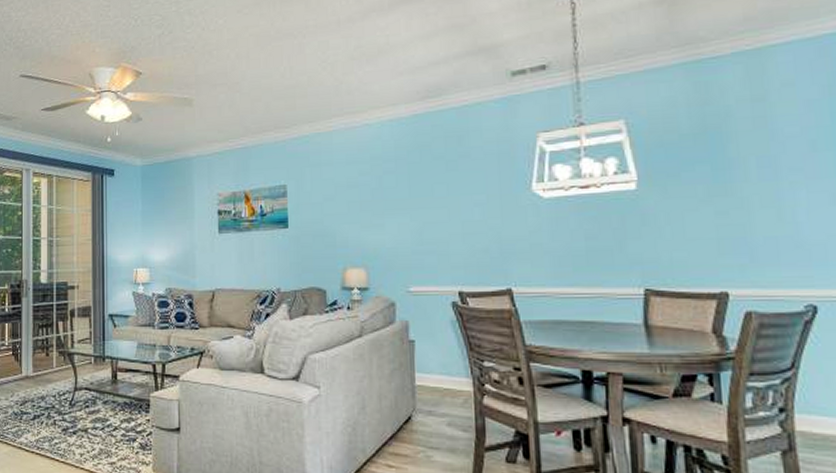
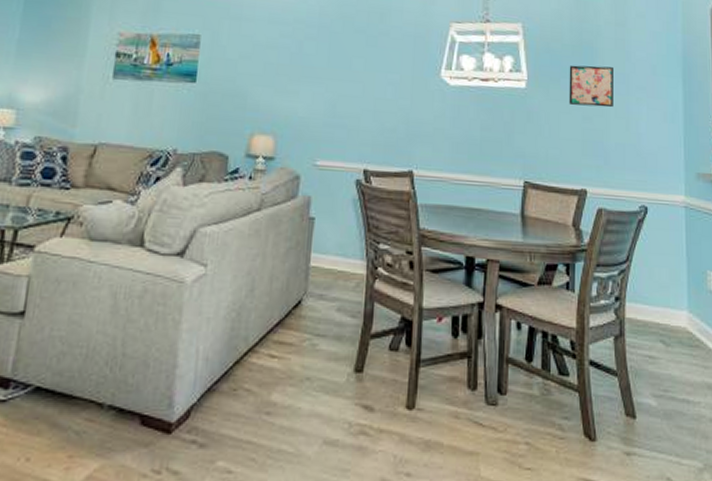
wall art: none [691,151,757,200] -> present [568,65,613,108]

